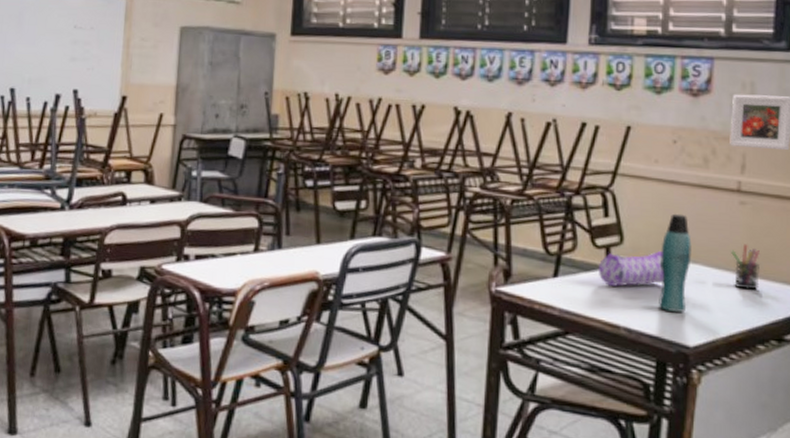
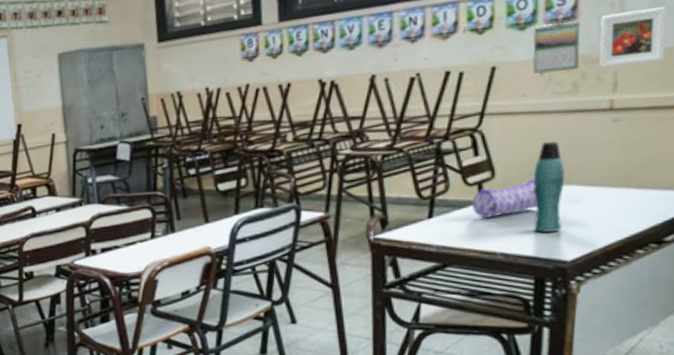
calendar: none [666,92,713,143] -> present [532,20,581,74]
pen holder: present [731,244,760,290] -> none [606,158,637,202]

